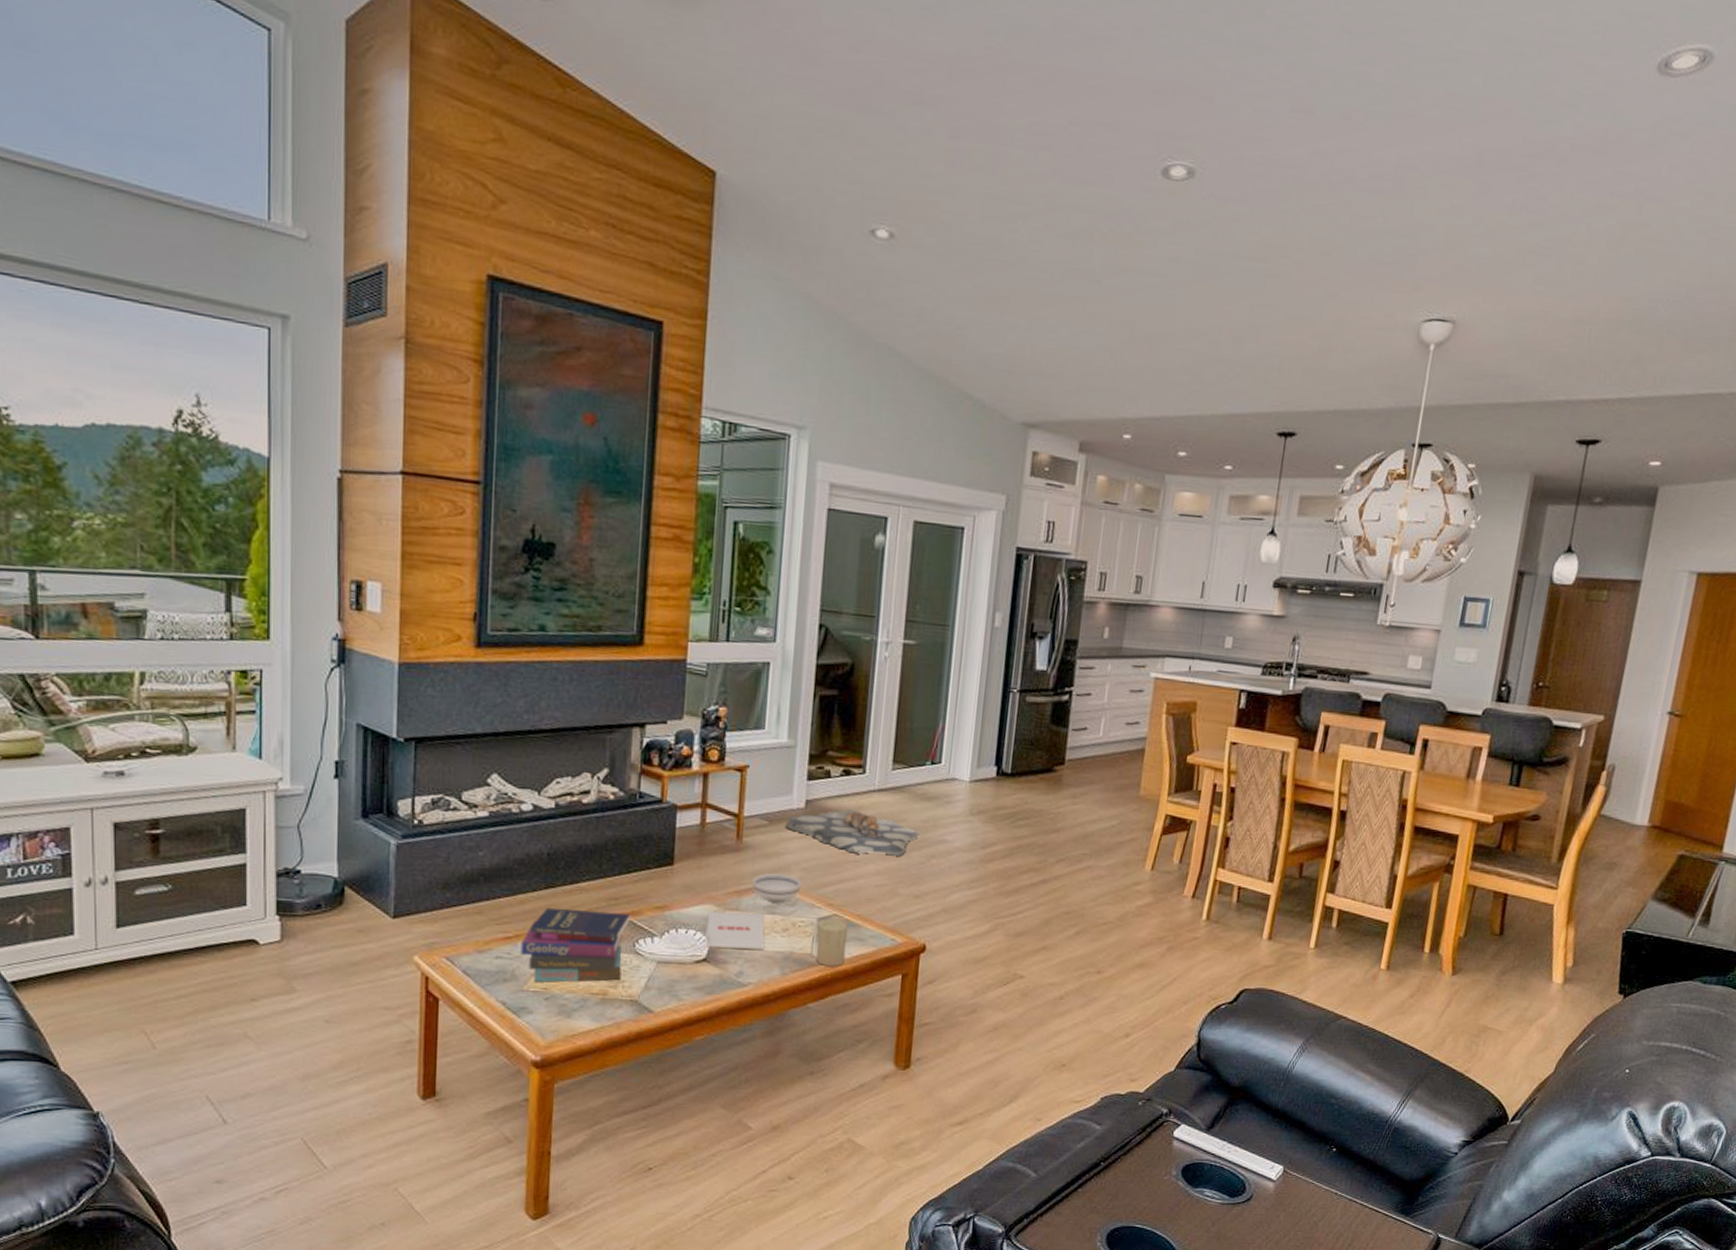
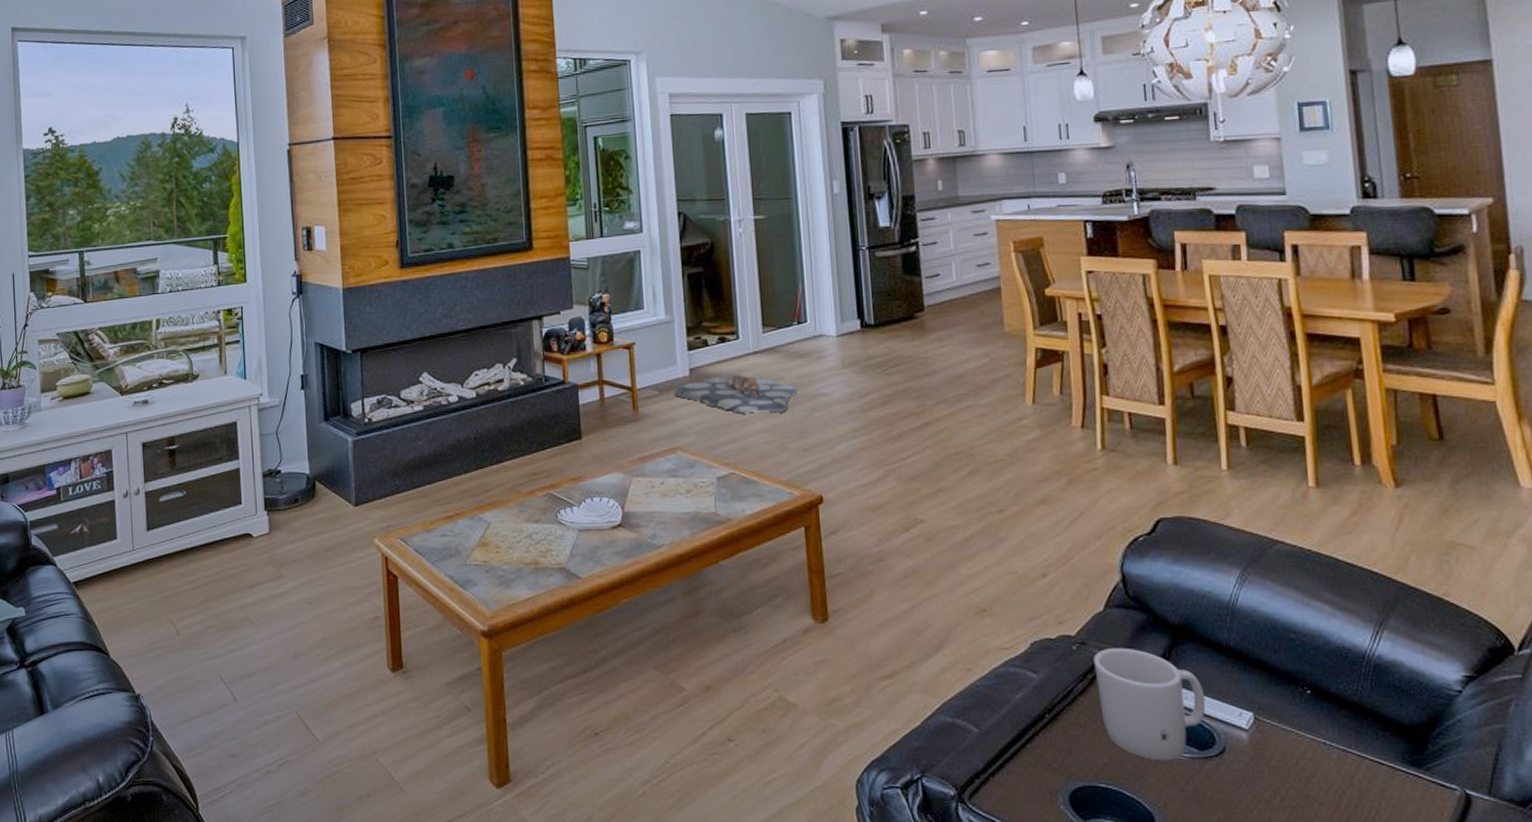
books: present [520,907,631,983] -> none [460,486,551,556]
magazine: present [703,912,765,950] -> none [617,477,672,514]
bowl: present [752,873,802,902] -> none [653,439,698,466]
candle: present [815,919,848,966] -> none [717,478,748,523]
mug: none [1151,1104,1246,1206] -> present [1093,647,1206,762]

